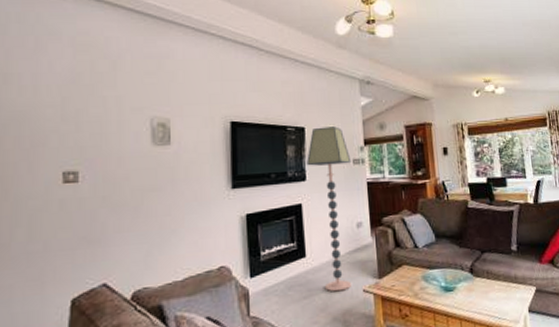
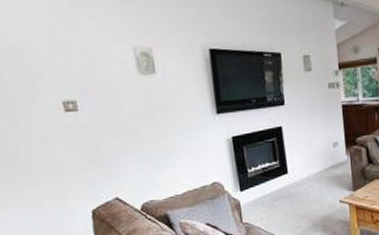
floor lamp: present [307,126,352,292] -> none [284,51,330,203]

